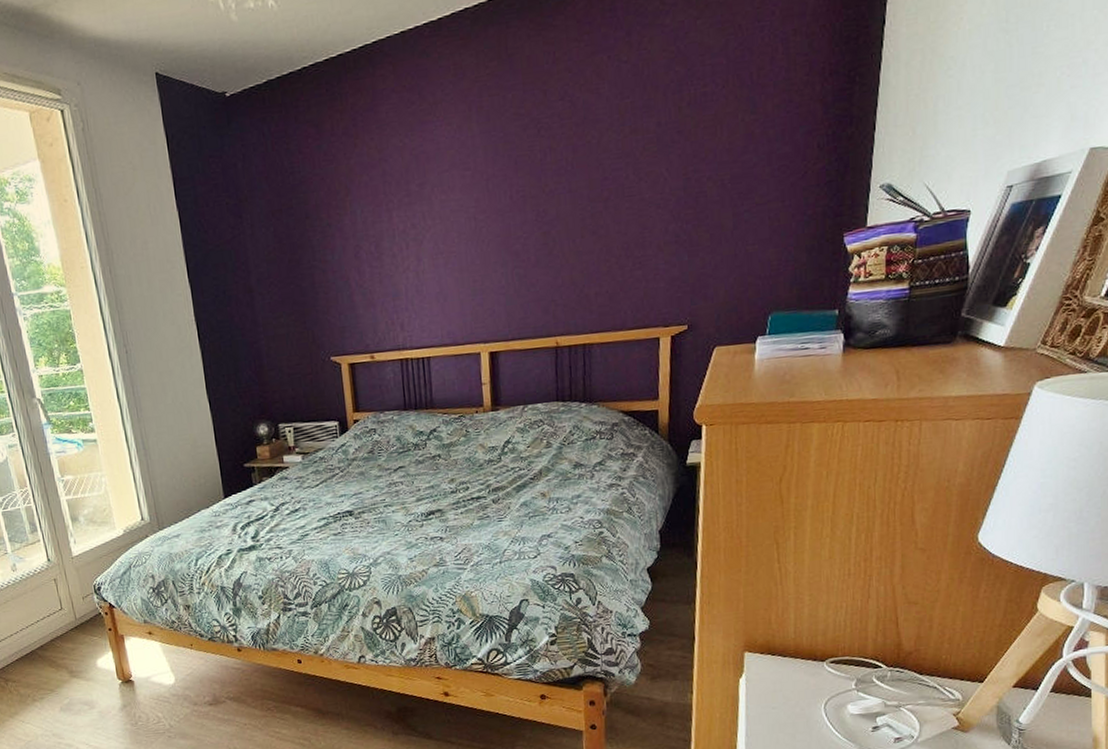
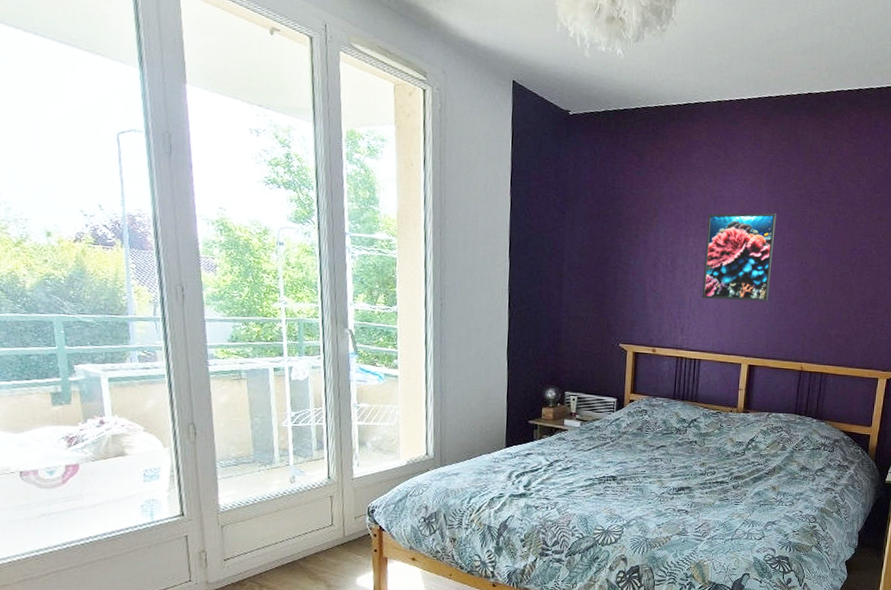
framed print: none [411,156,503,283] -> present [702,212,777,302]

